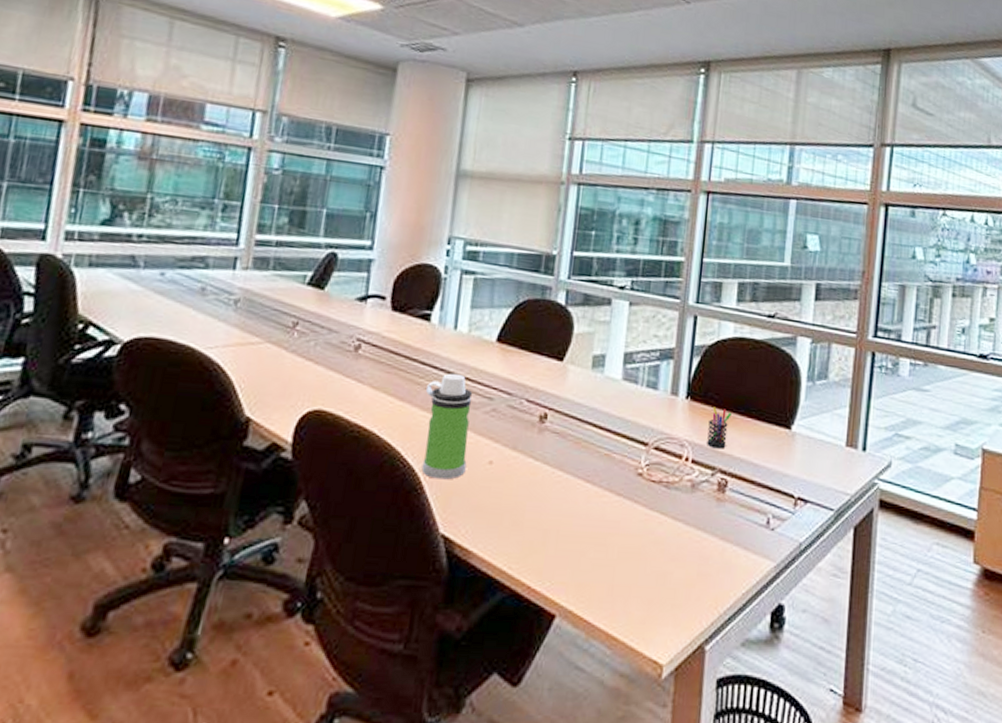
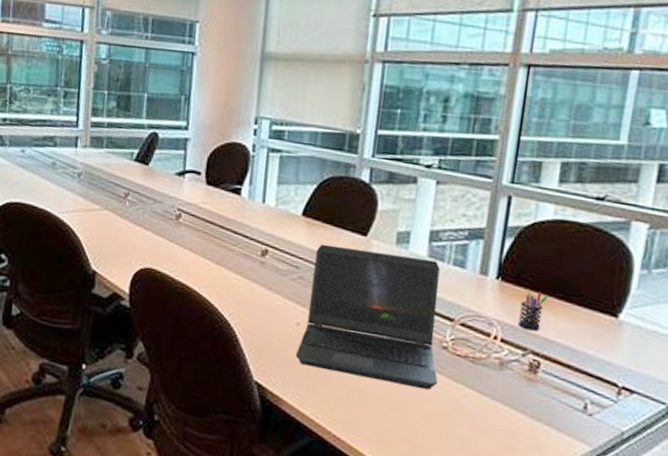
water bottle: present [421,373,473,480] -> none [236,242,281,336]
laptop computer: none [488,371,634,523] -> present [296,244,440,391]

